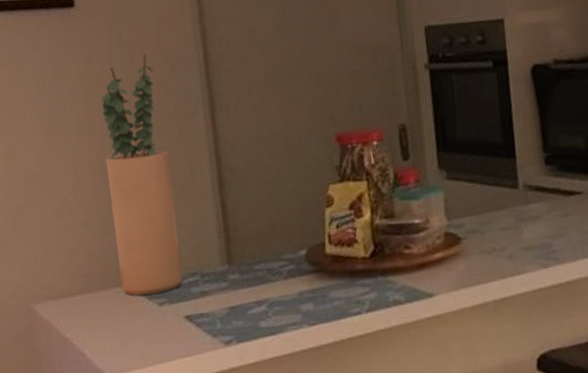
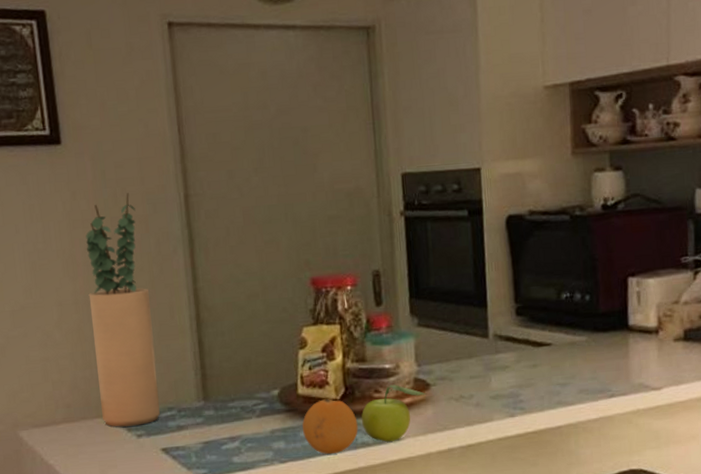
fruit: none [331,257,389,315] -> present [302,399,358,454]
fruit: none [391,239,459,299] -> present [361,384,428,442]

